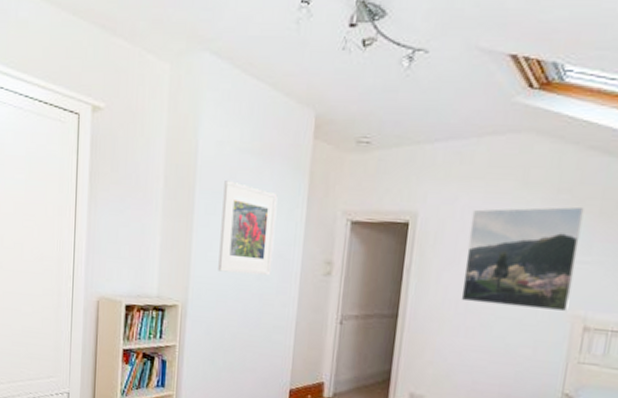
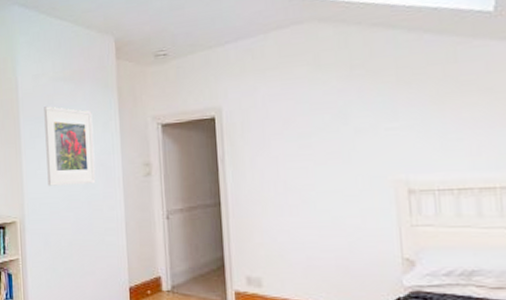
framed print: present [461,206,584,312] -> none [273,78,388,182]

